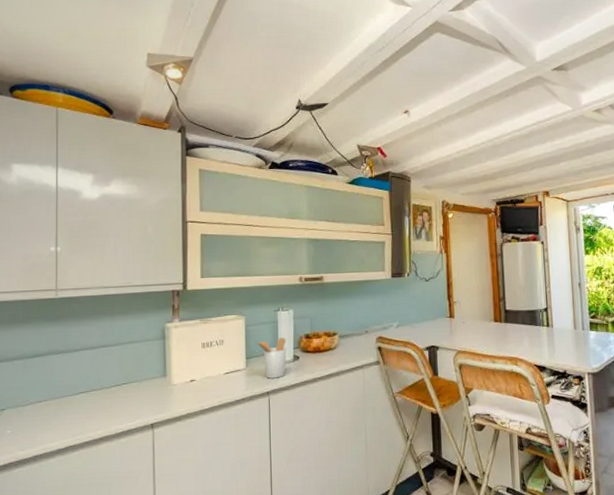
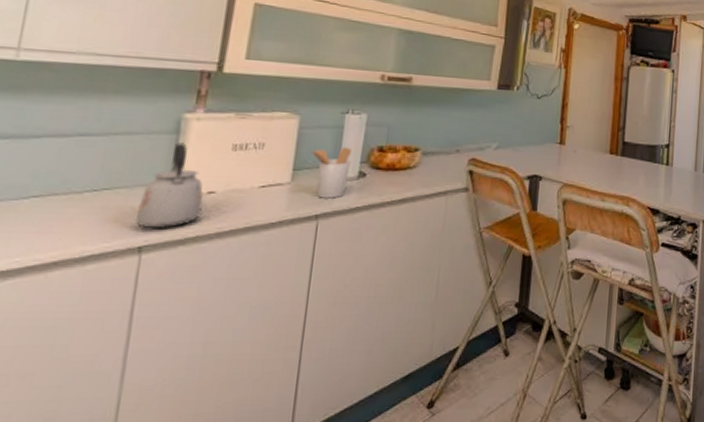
kettle: none [146,345,188,410] -> present [135,143,204,228]

